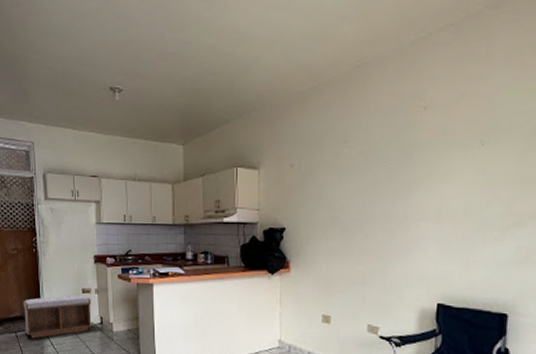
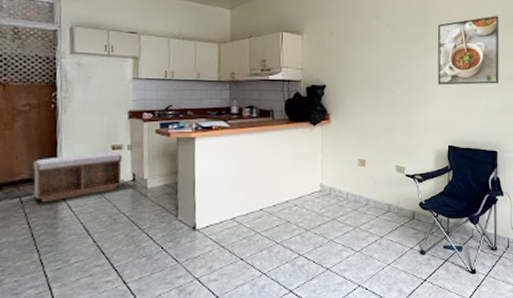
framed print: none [425,127,521,227] -> present [437,15,500,85]

